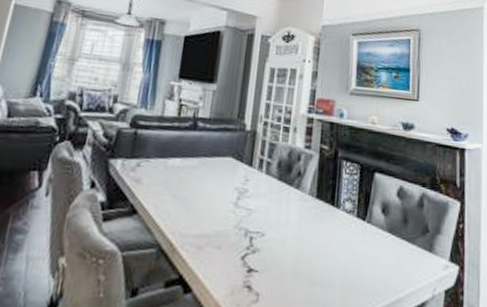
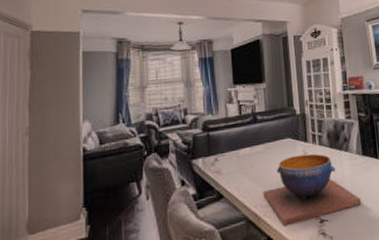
decorative bowl: none [185,180,305,268] -> present [263,153,362,227]

